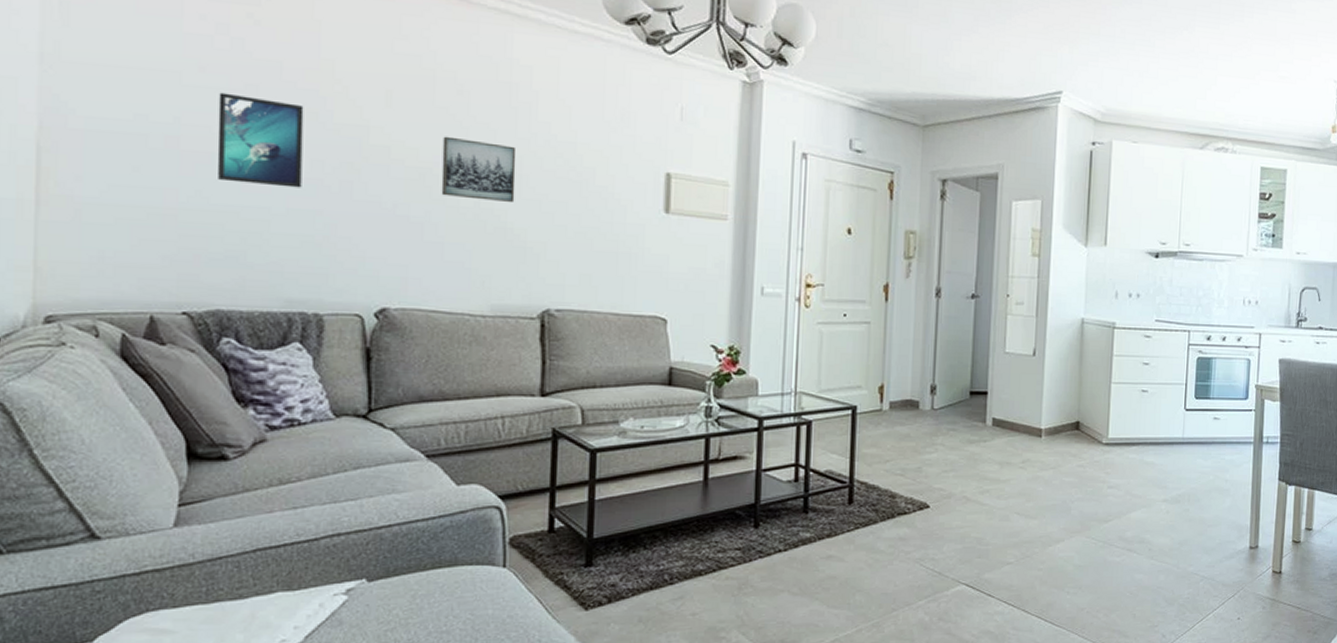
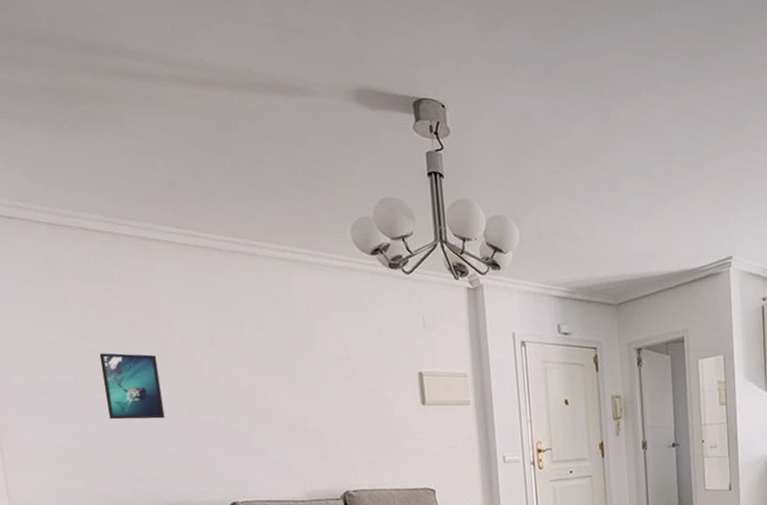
wall art: present [441,136,517,203] -> none [254,364,312,412]

